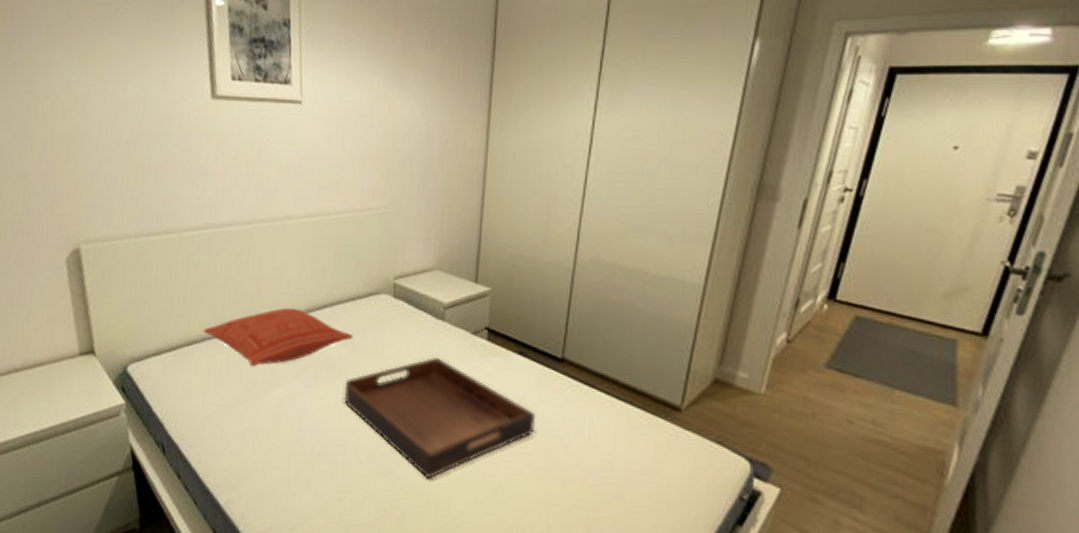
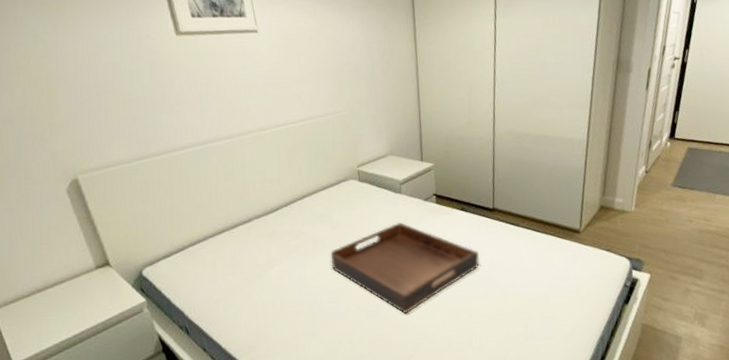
pillow: present [203,307,354,367] -> none [204,201,332,254]

